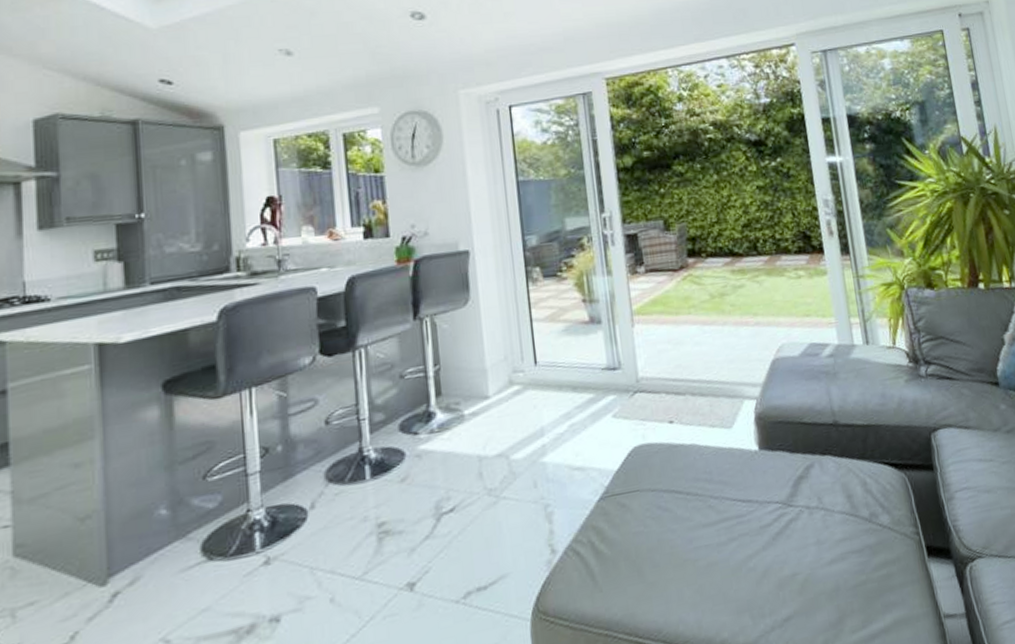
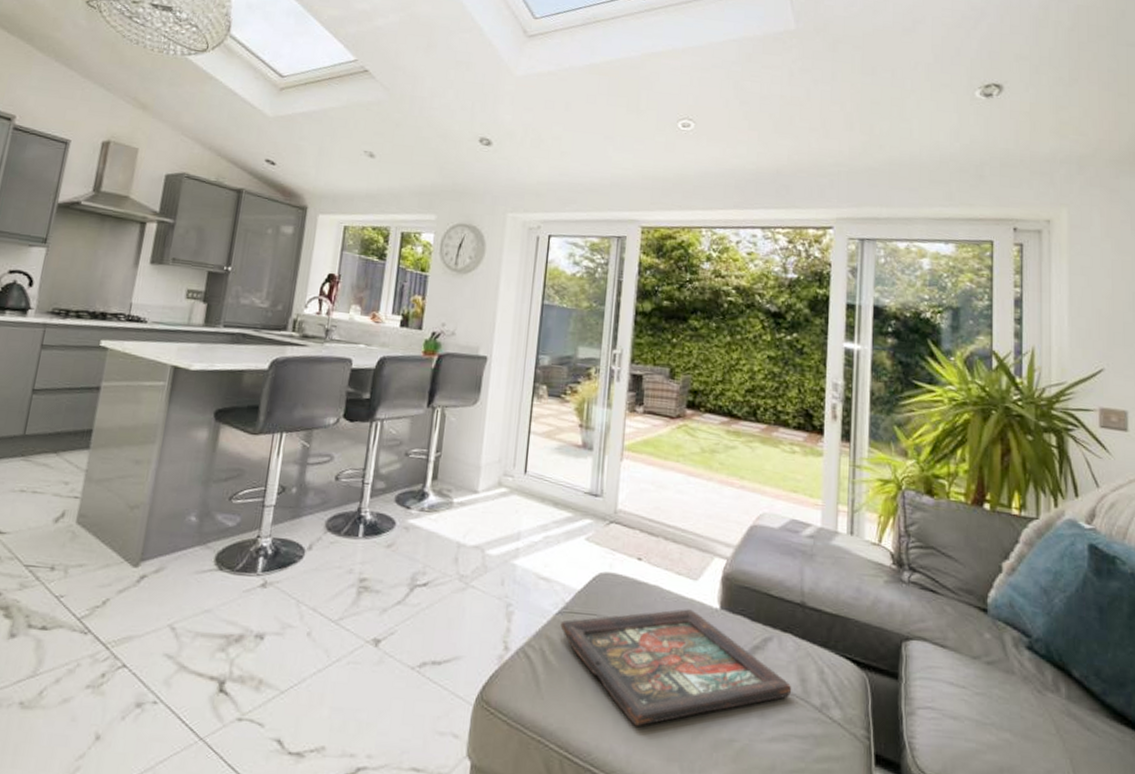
decorative tray: none [604,458,841,590] -> present [560,609,792,726]

